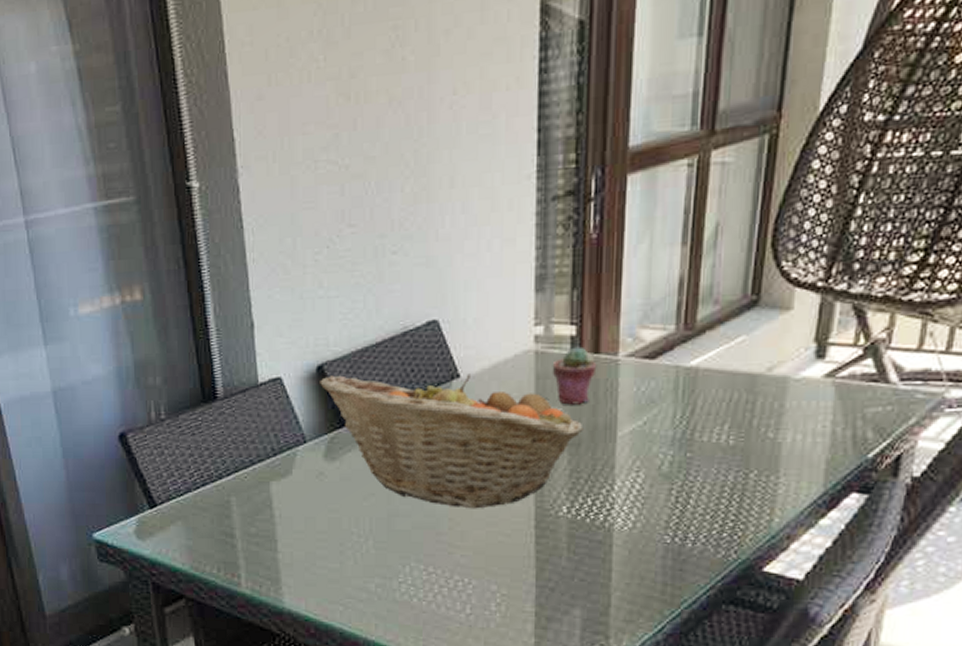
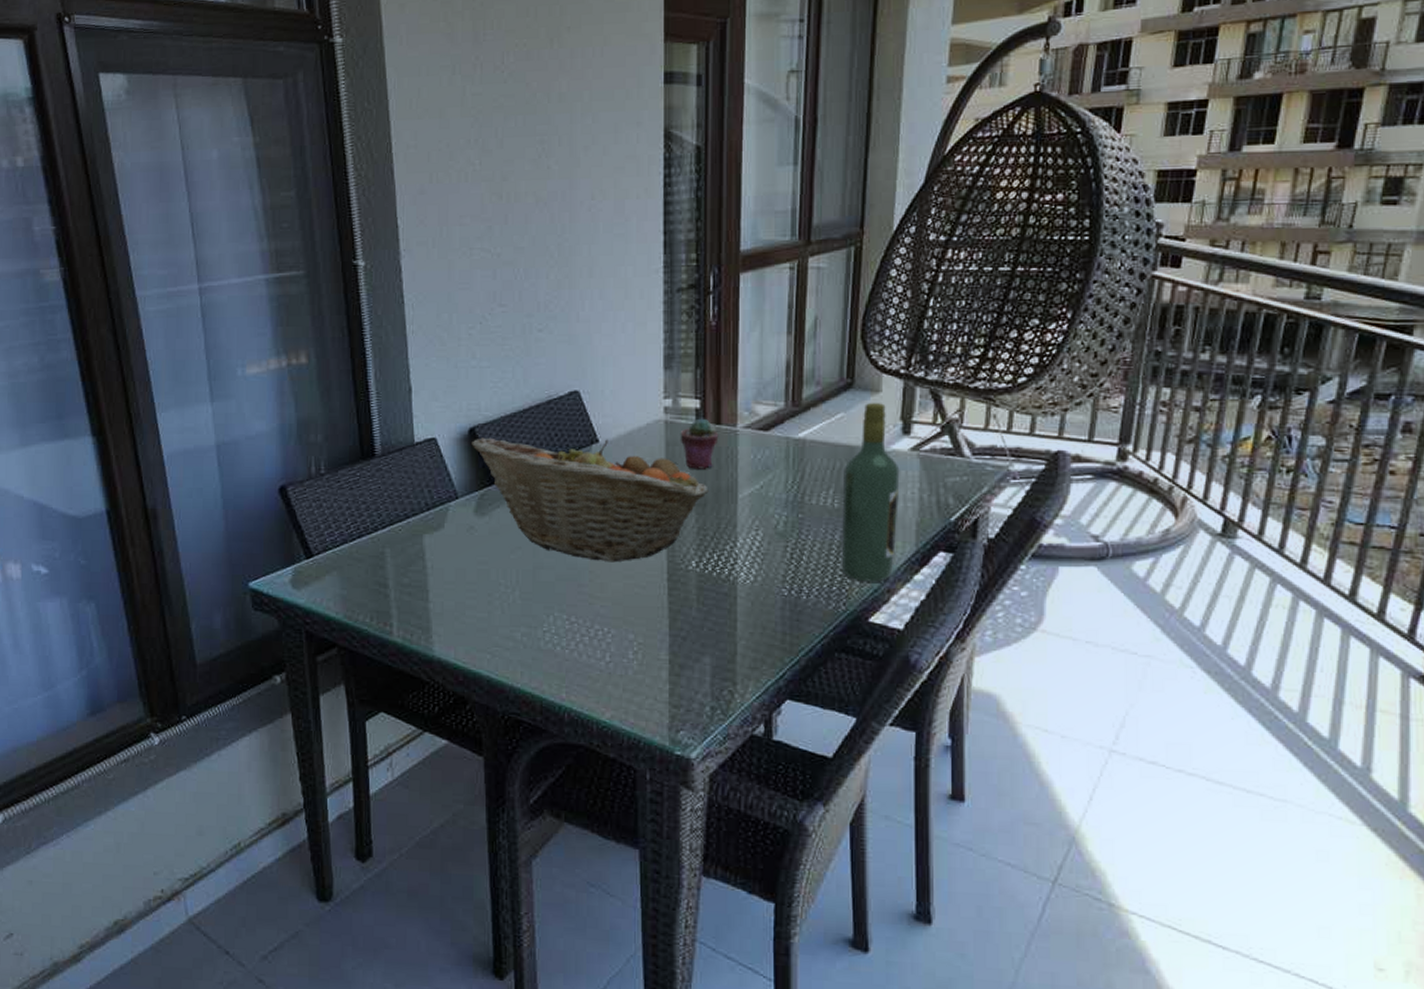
wine bottle: none [734,323,810,528] -> present [841,403,900,582]

